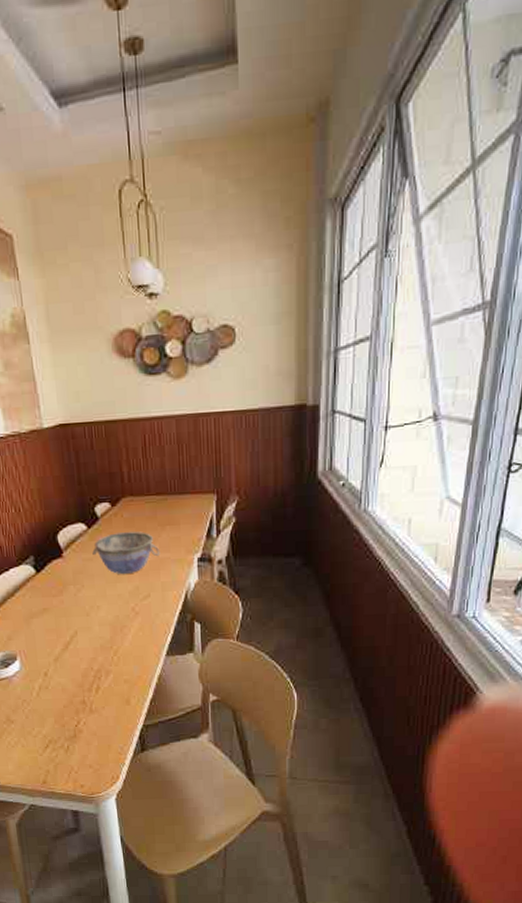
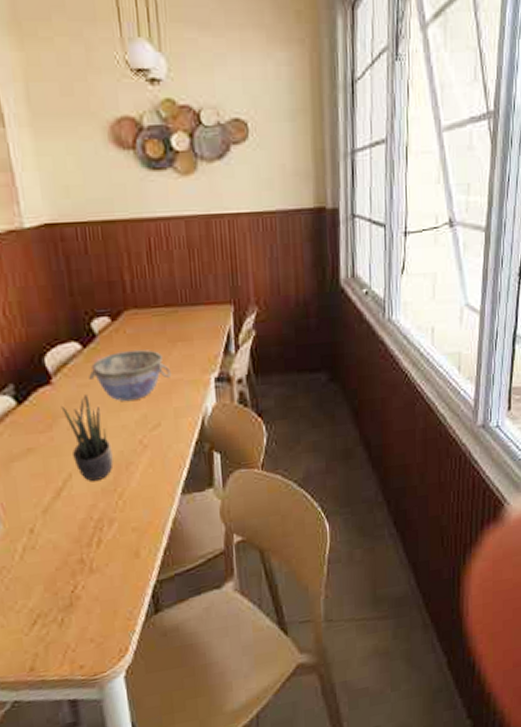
potted plant: none [70,567,110,638] -> present [61,394,113,481]

